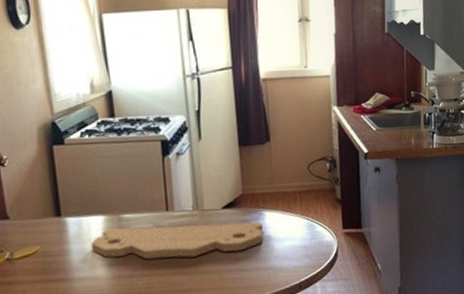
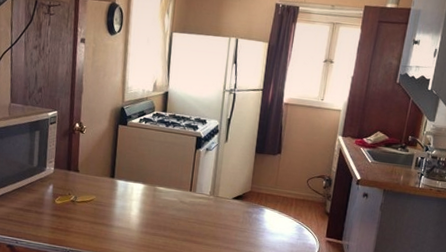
cutting board: present [90,222,263,260] -> none [130,195,261,235]

